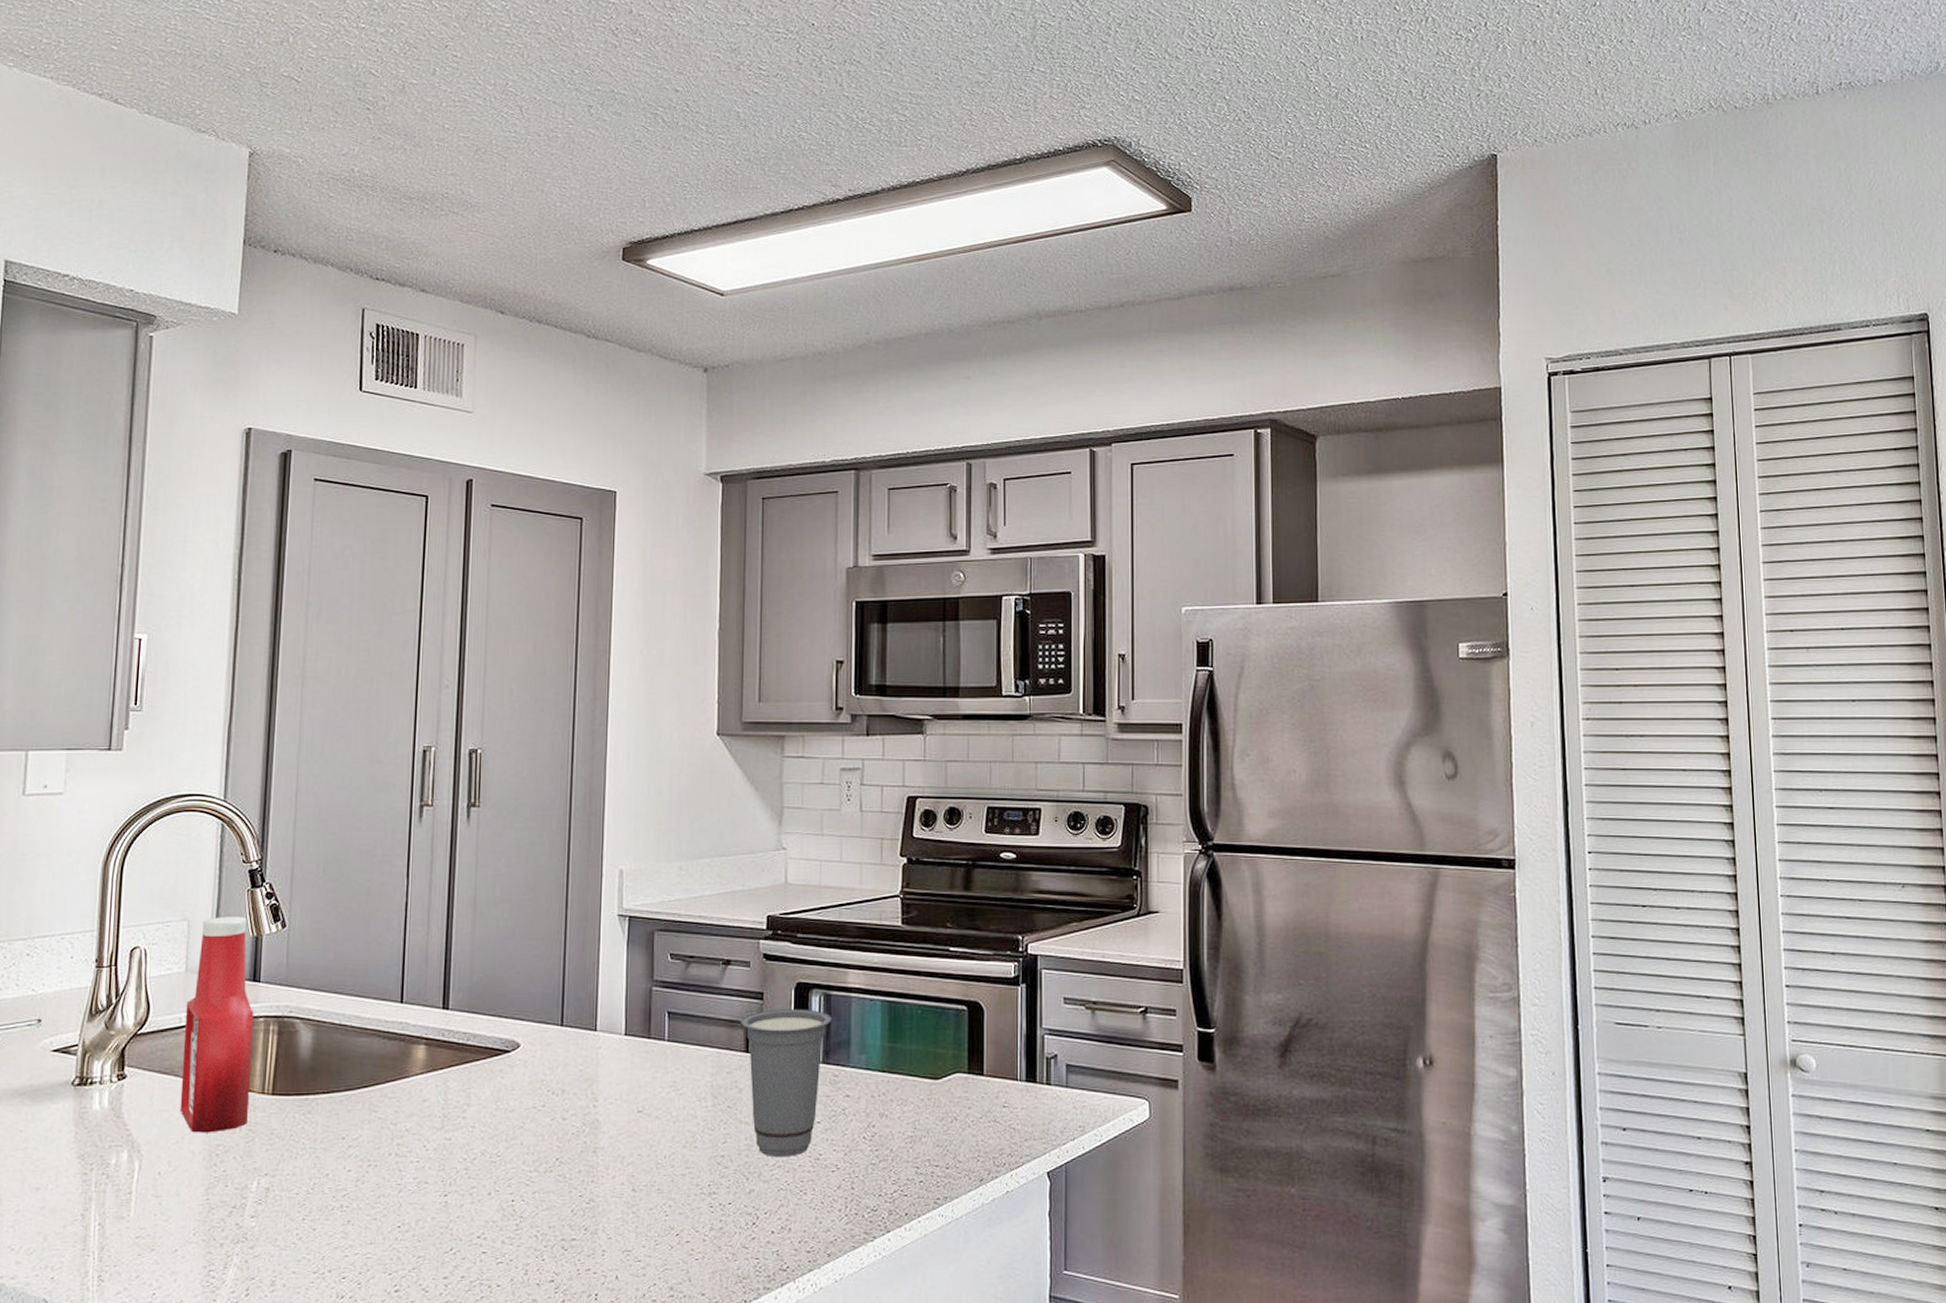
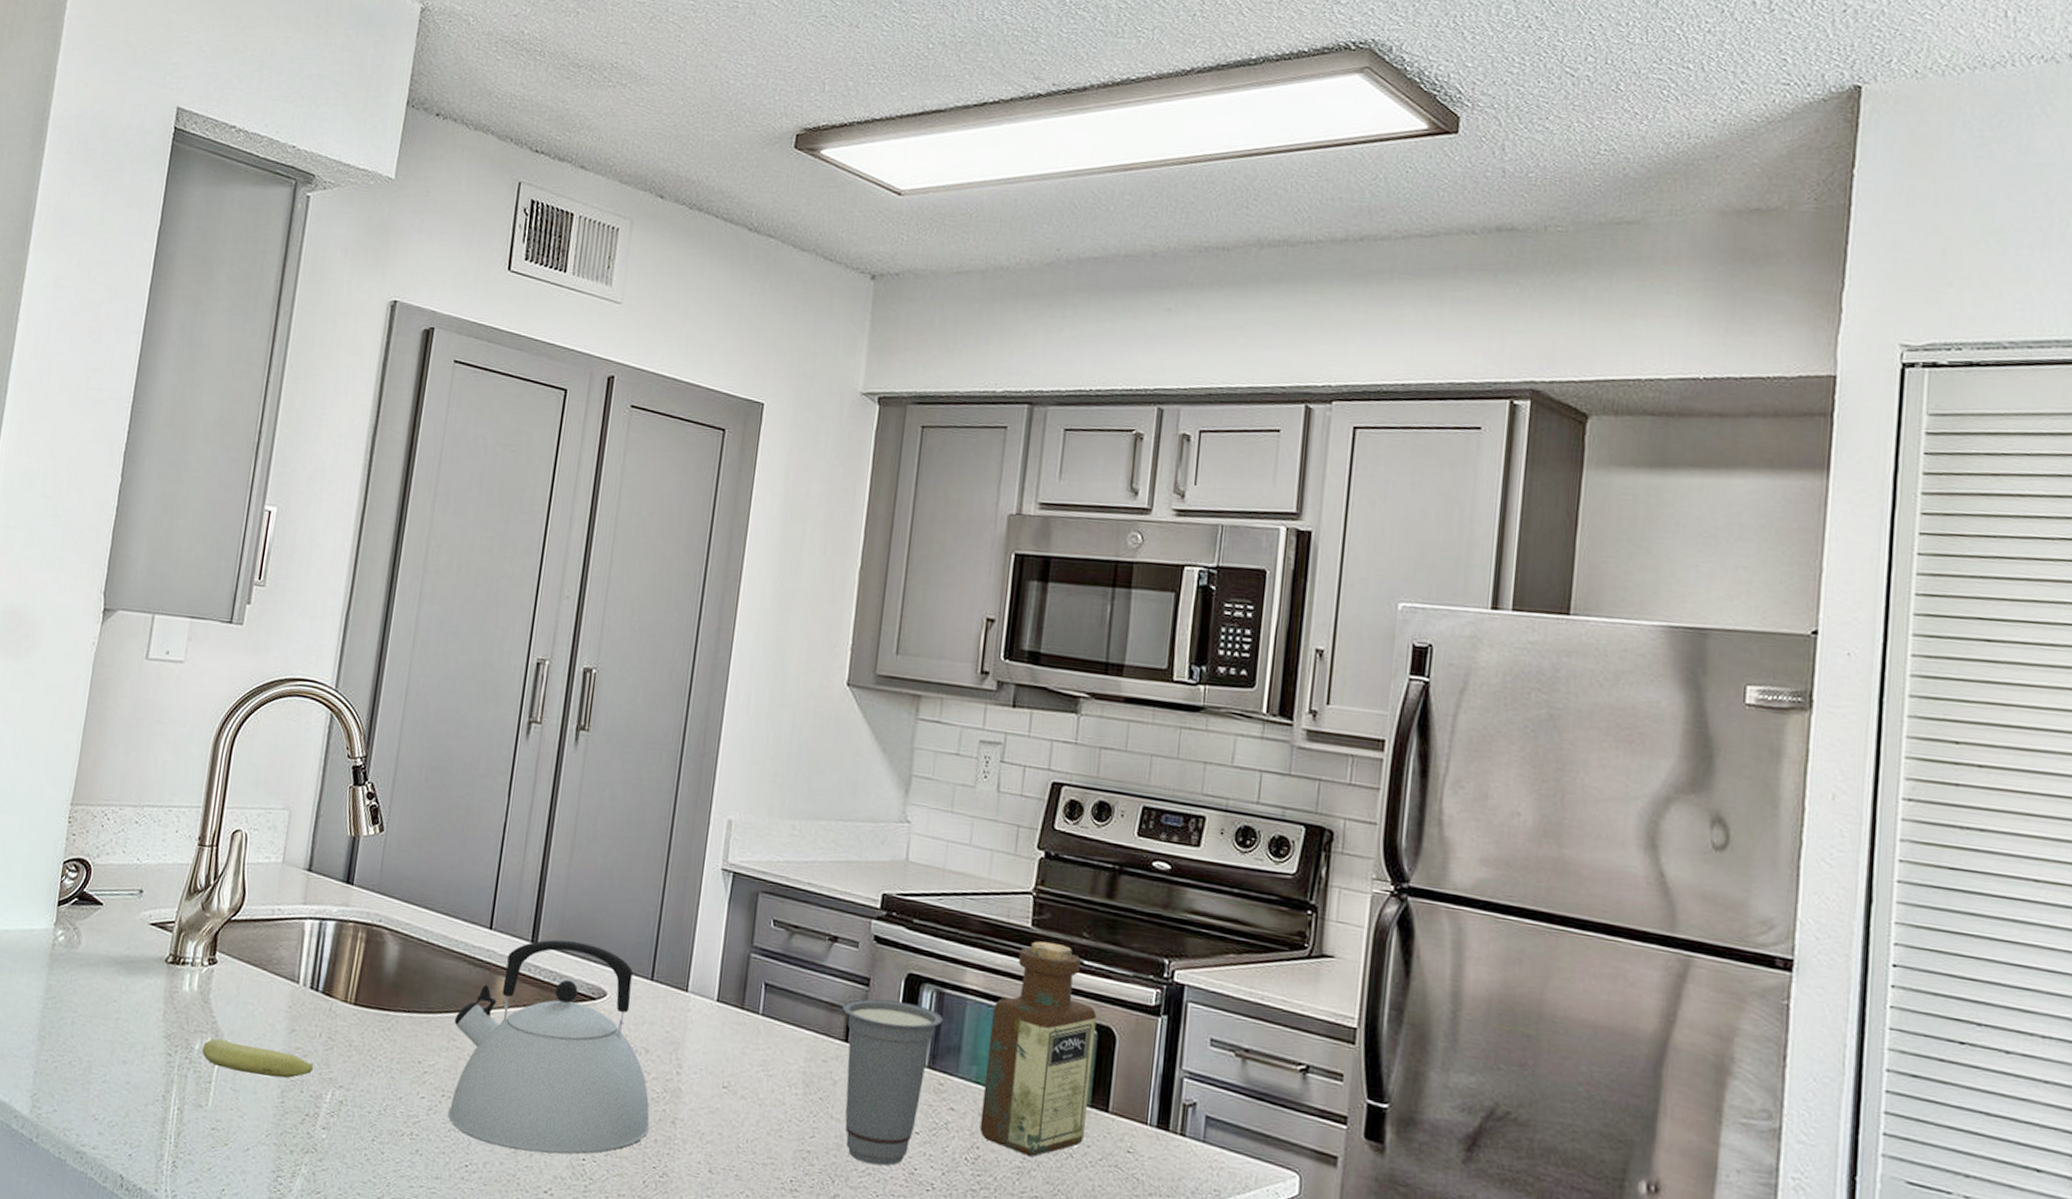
fruit: none [119,1149,237,1178] -> present [202,1038,314,1079]
ketchup bottle: present [179,917,255,1133] -> none [264,810,347,1035]
kettle: none [374,1002,573,1203] -> present [447,939,650,1155]
bottle: none [873,937,966,1125] -> present [979,941,1097,1157]

